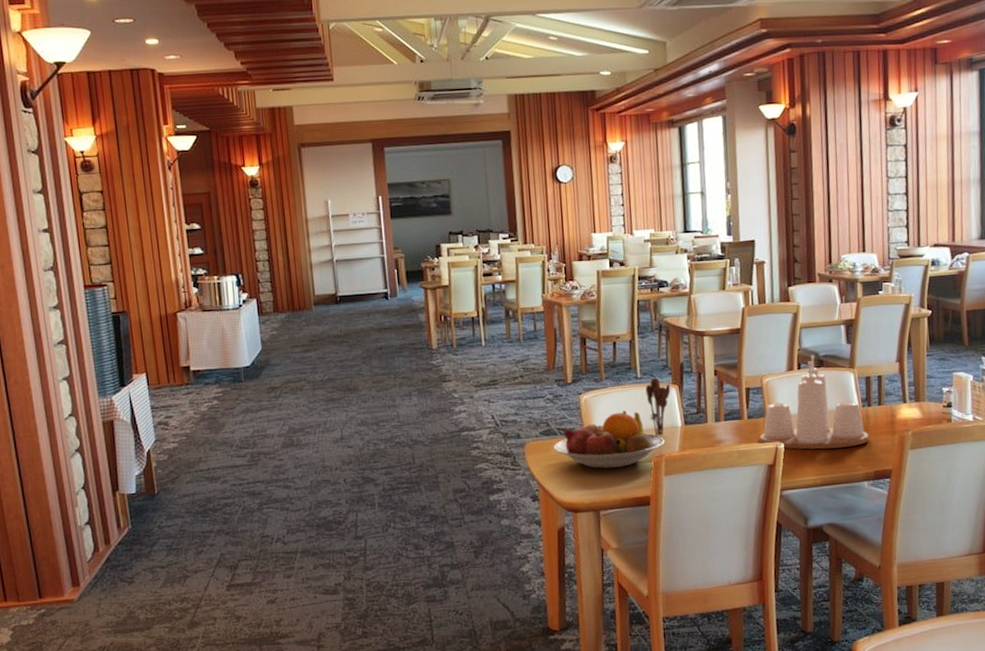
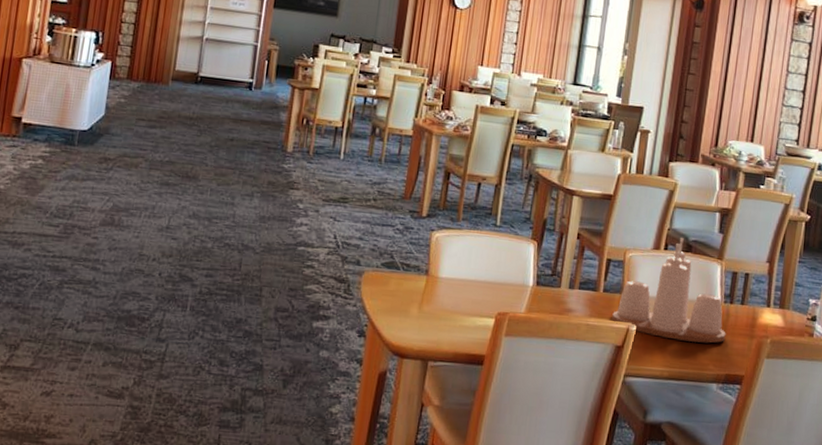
fruit bowl: present [553,410,665,469] -> none [392,257,513,318]
utensil holder: present [645,377,671,436] -> none [501,229,529,293]

